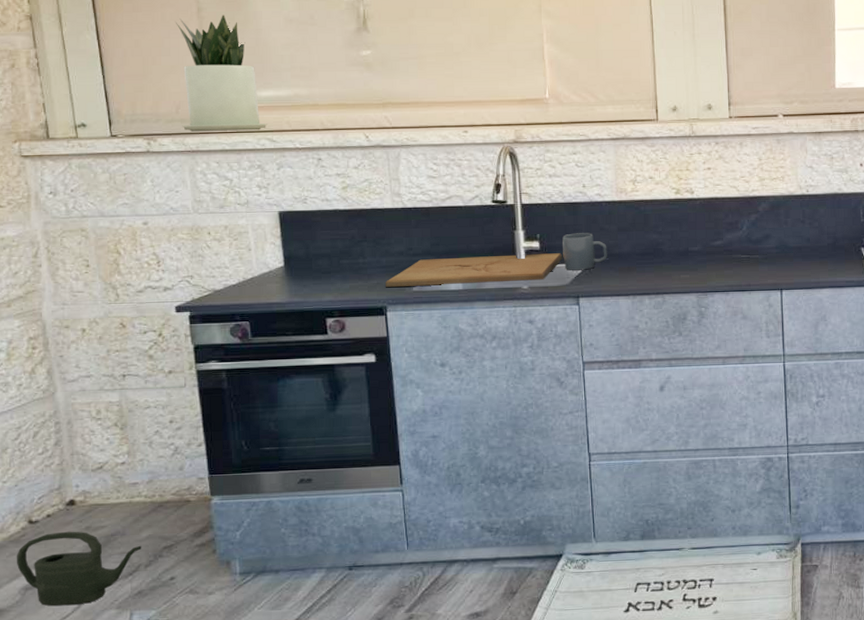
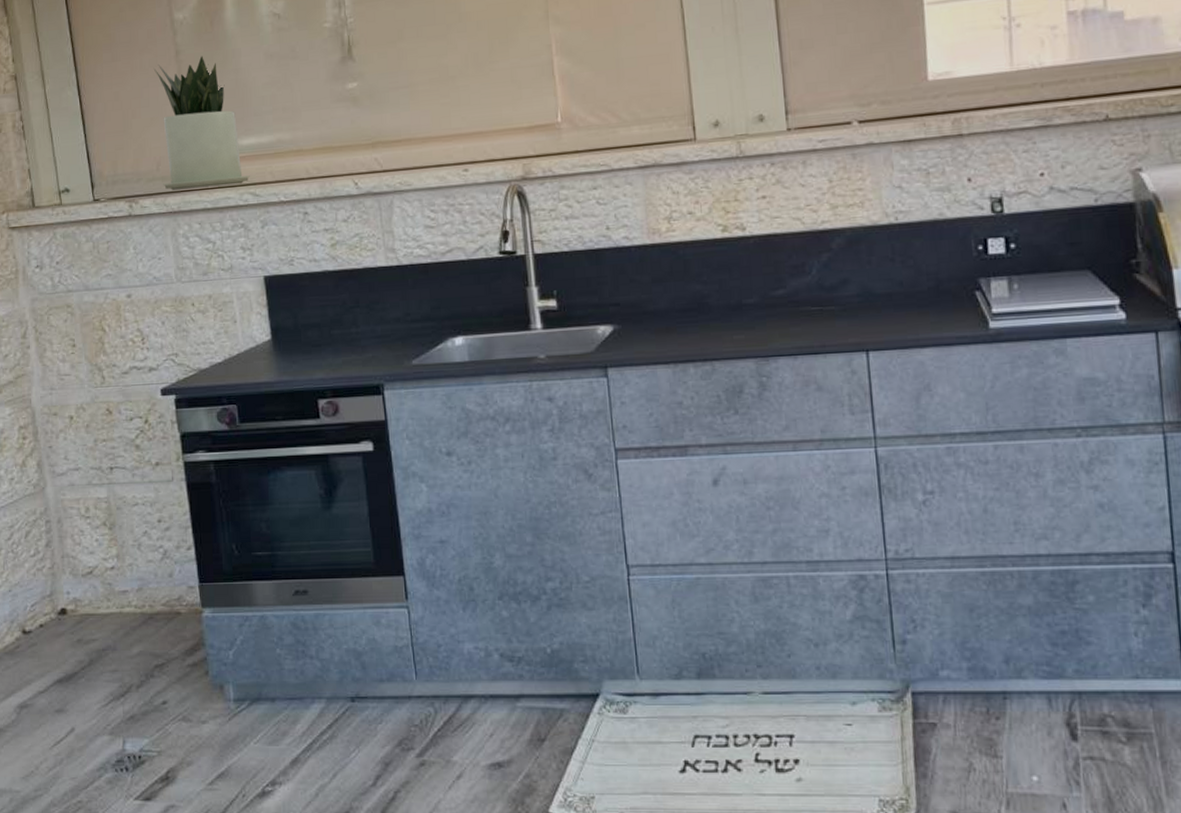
watering can: present [16,531,142,606] -> none [11,644,133,727]
cutting board: present [385,253,563,288] -> none [381,313,586,362]
mug: present [561,233,608,270] -> none [583,286,641,334]

